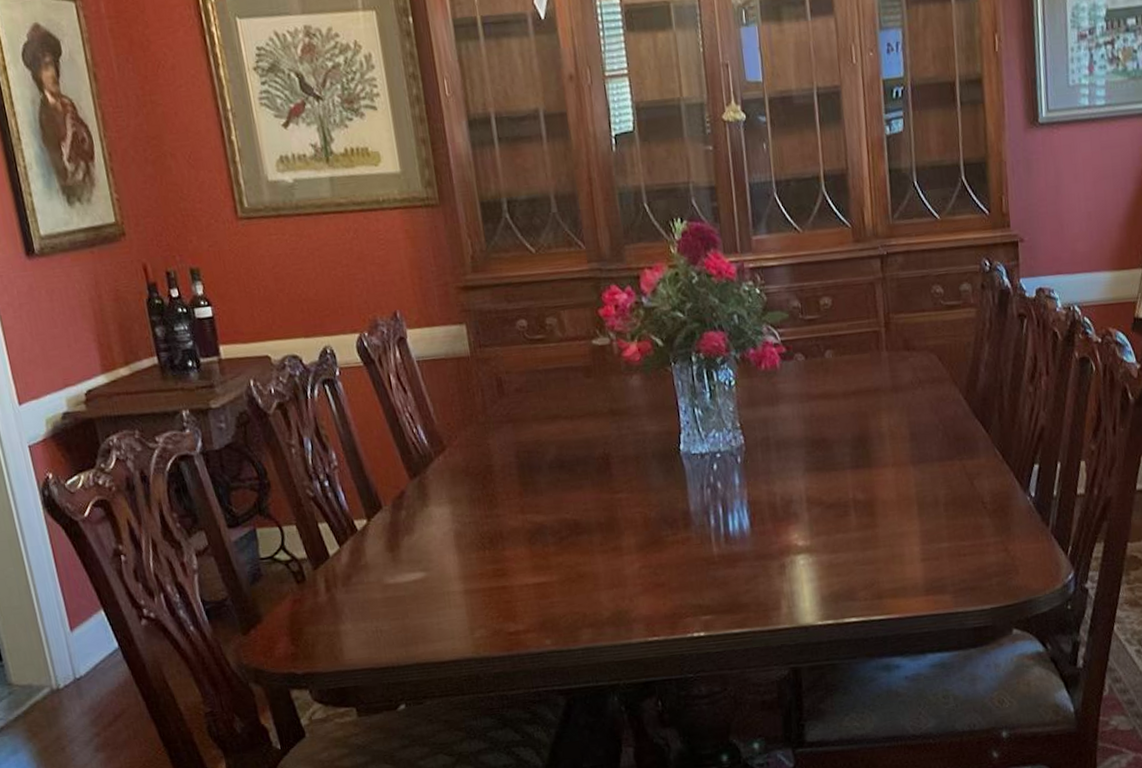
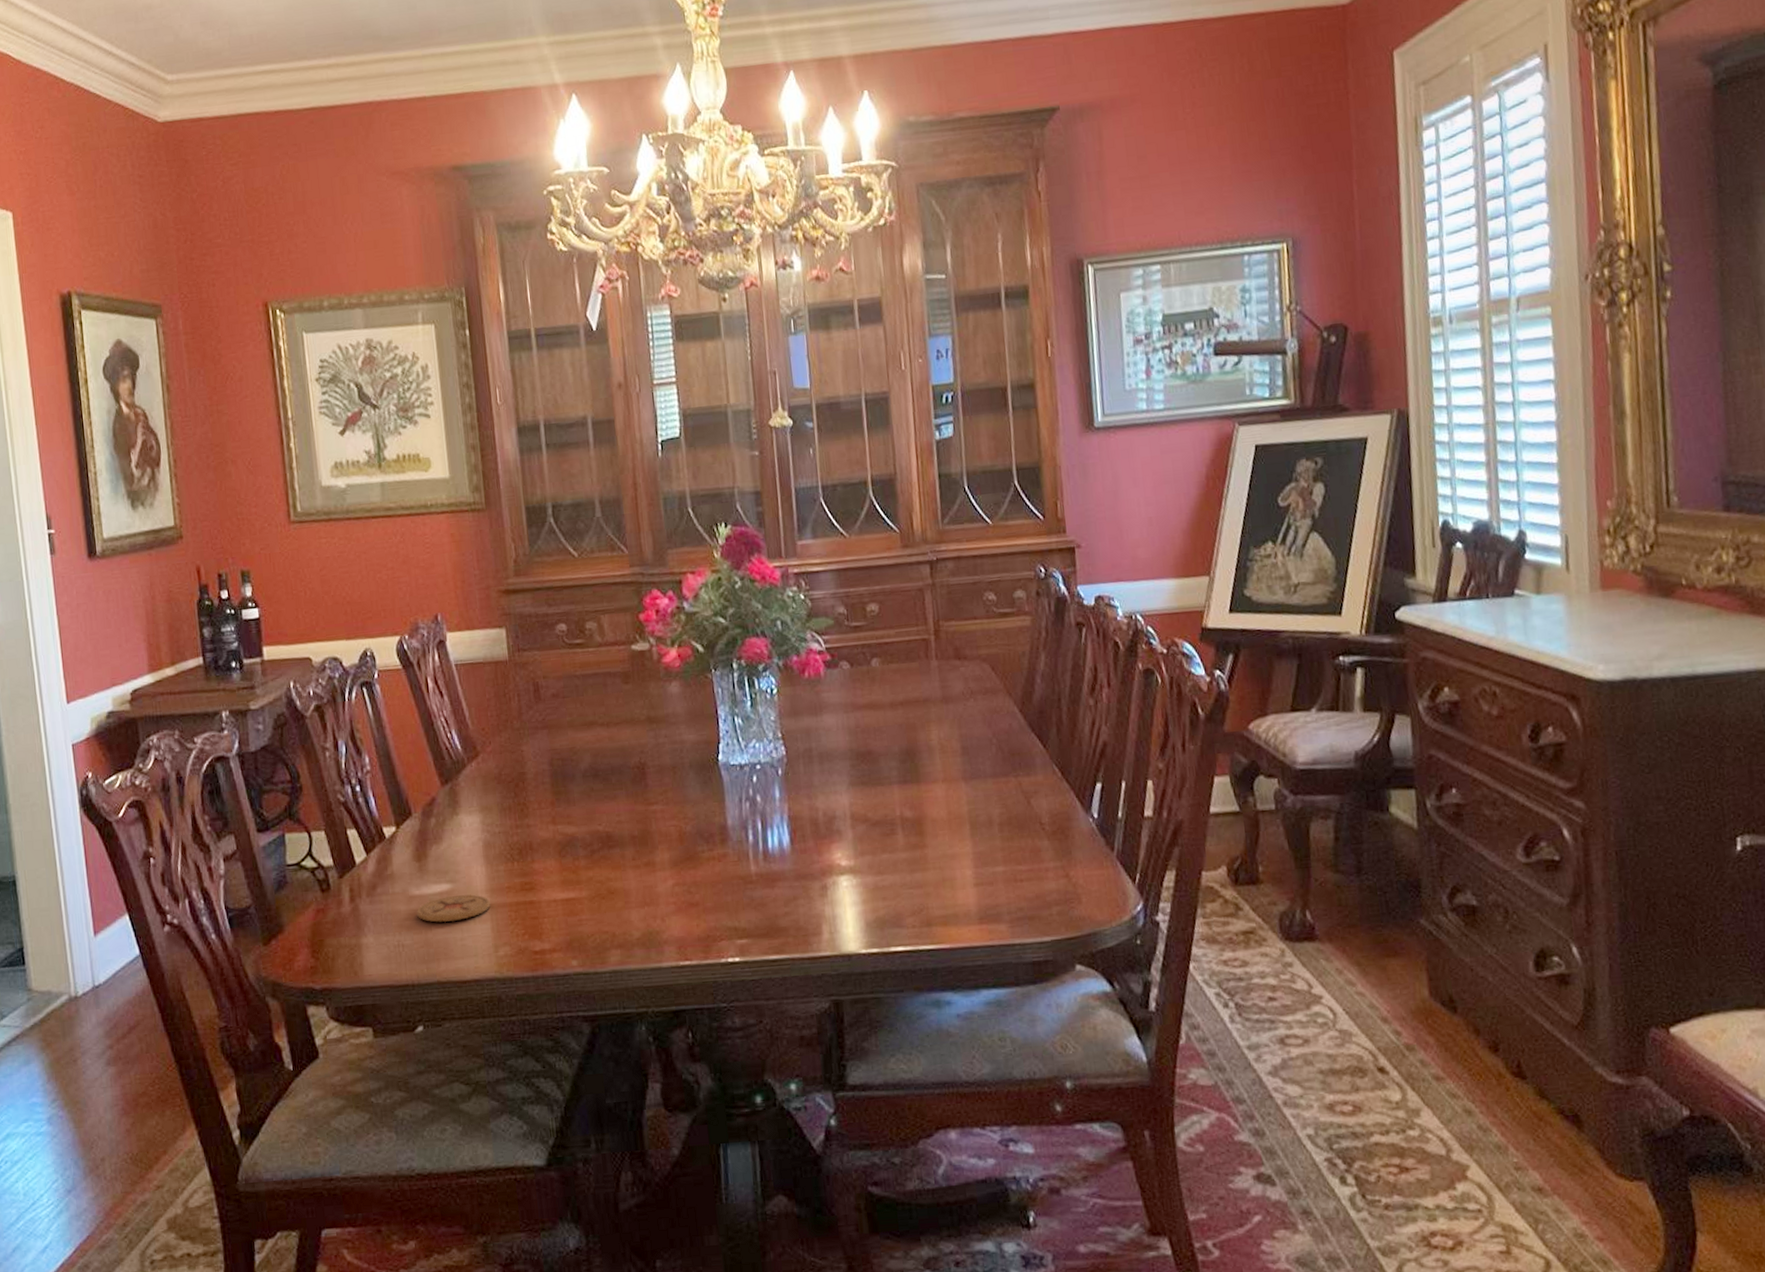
coaster: none [392,581,464,609] -> present [417,894,490,923]

